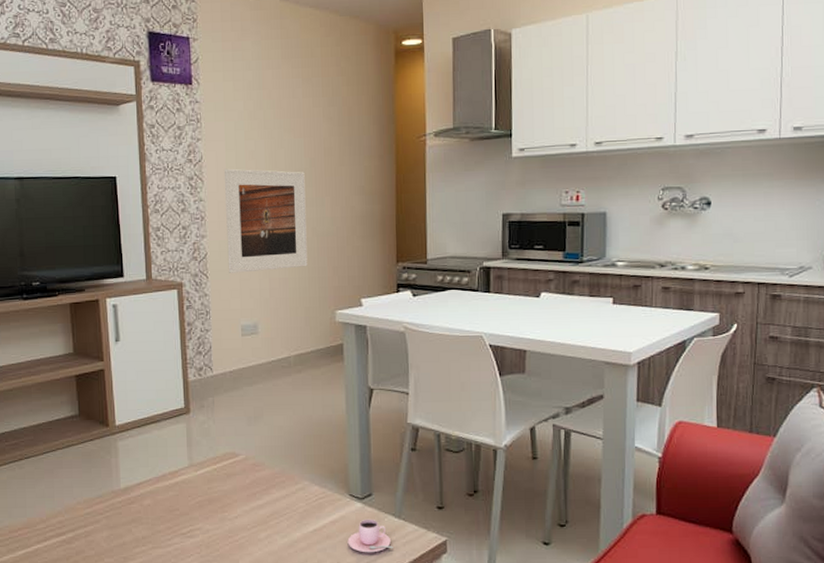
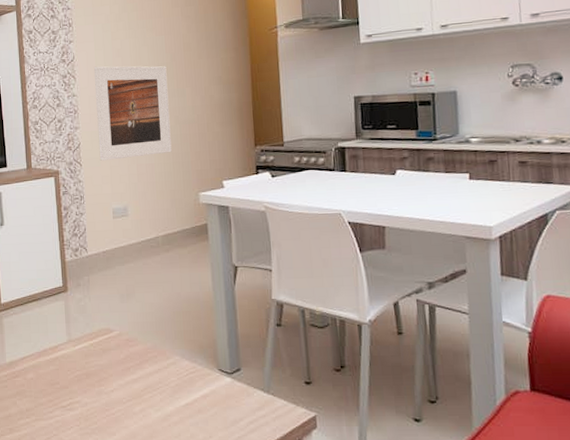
teacup: present [347,519,393,553] -> none [218,393,264,428]

